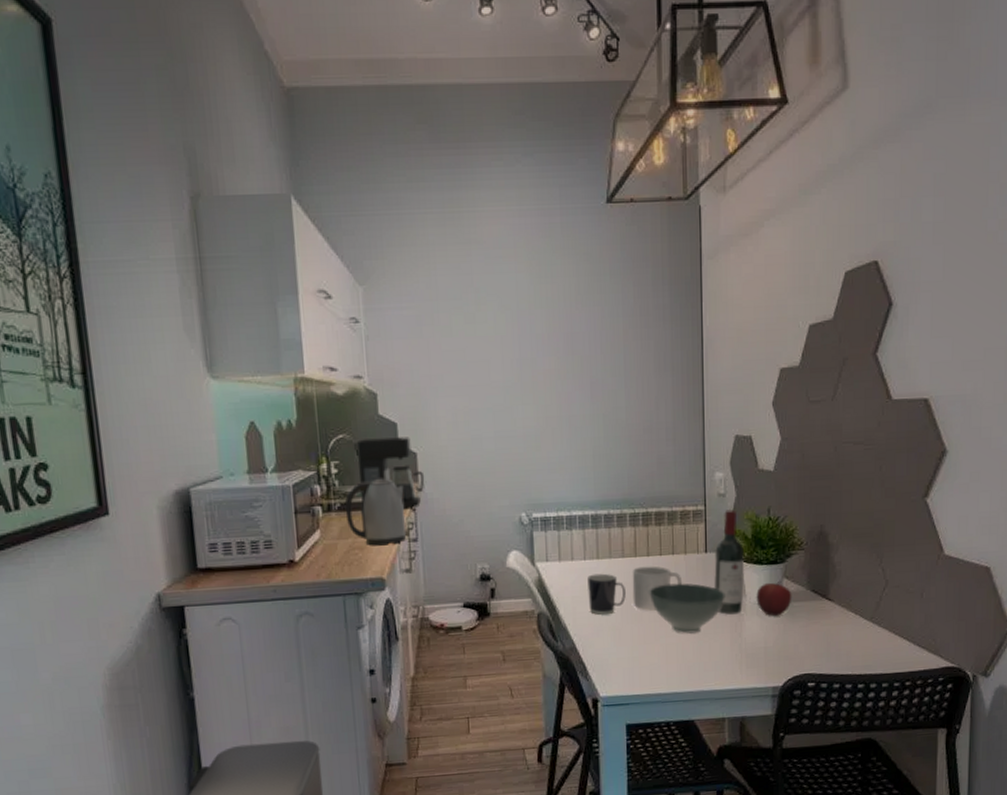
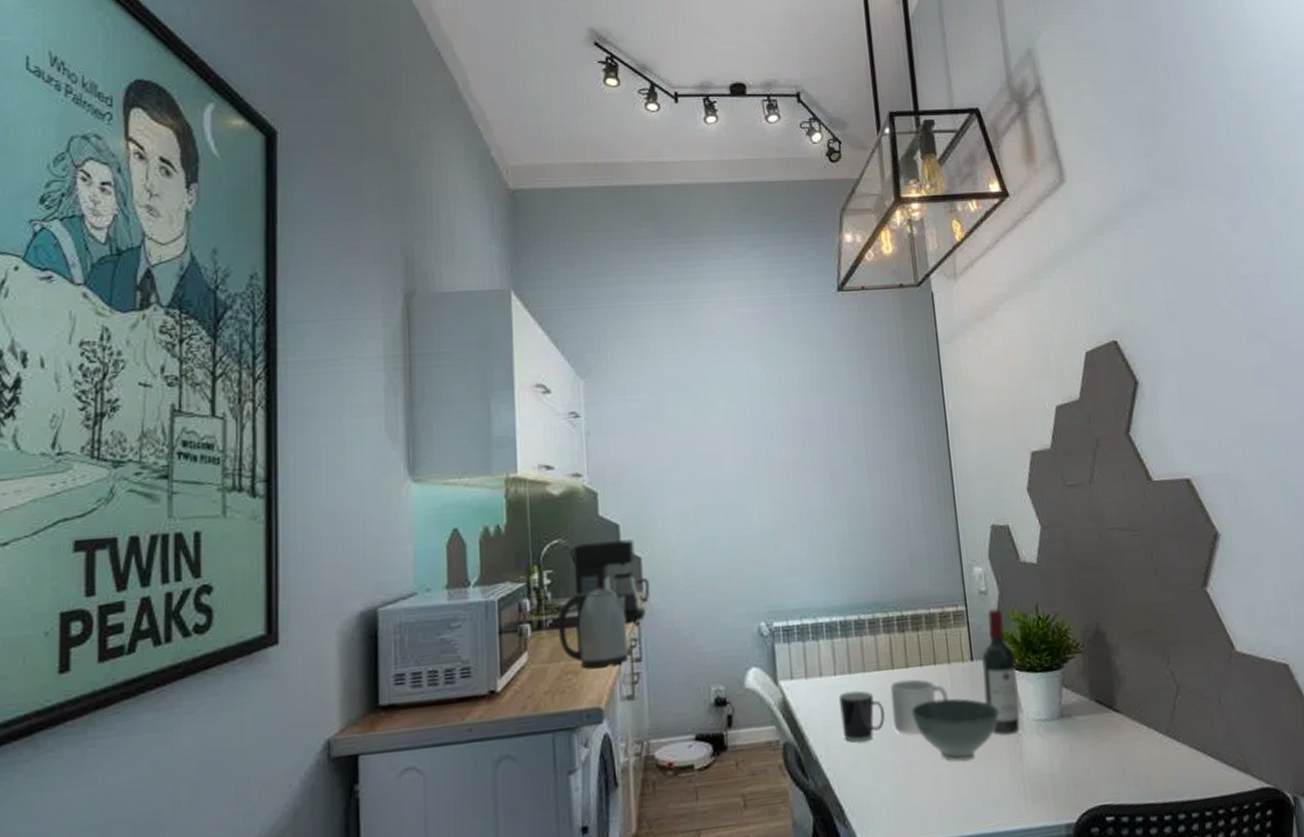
fruit: present [756,580,792,616] -> none [1033,690,1075,734]

